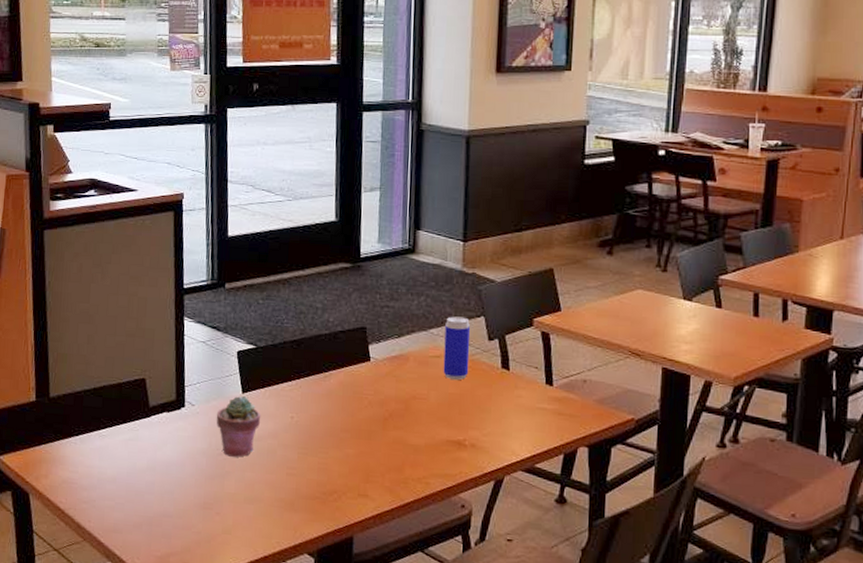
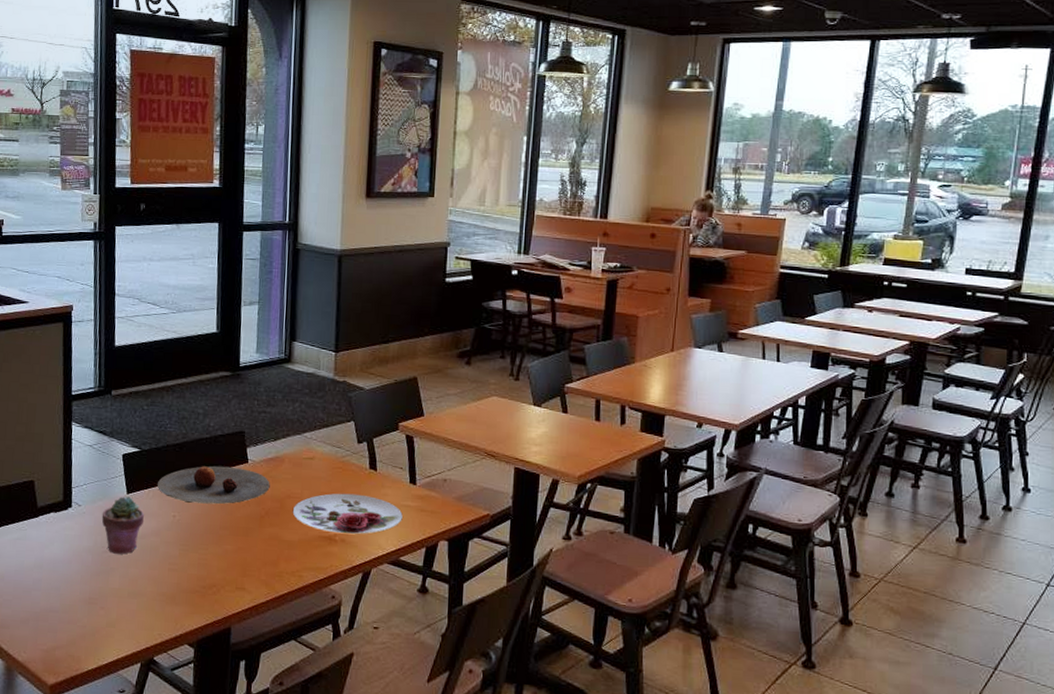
plate: none [273,364,394,406] -> present [157,466,270,505]
plate: none [418,394,538,439] -> present [292,493,403,535]
beverage can: present [443,316,471,380] -> none [316,421,341,480]

